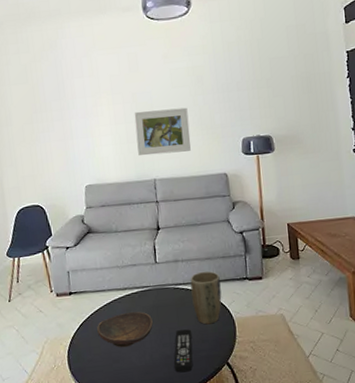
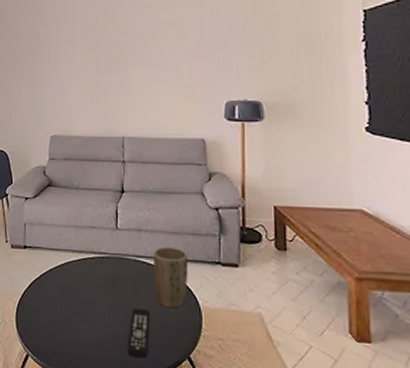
decorative bowl: present [97,311,153,348] -> none [48,277,108,317]
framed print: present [134,107,191,156] -> none [107,62,166,111]

